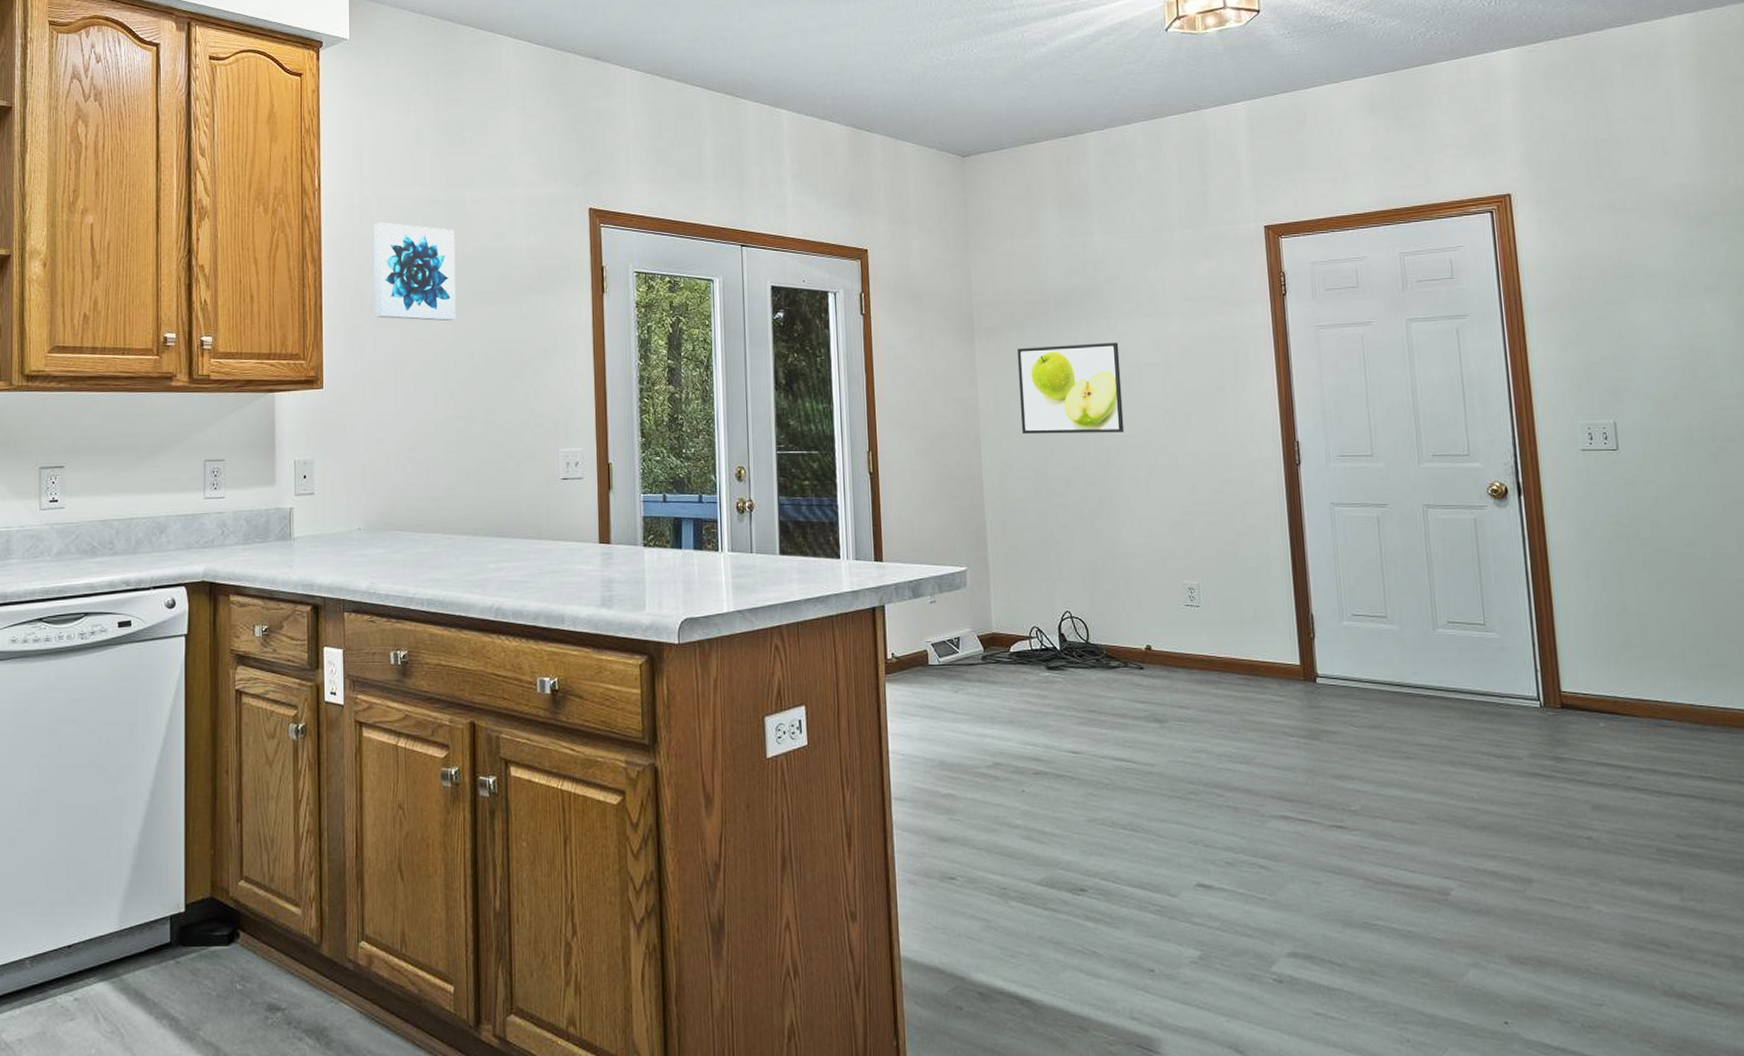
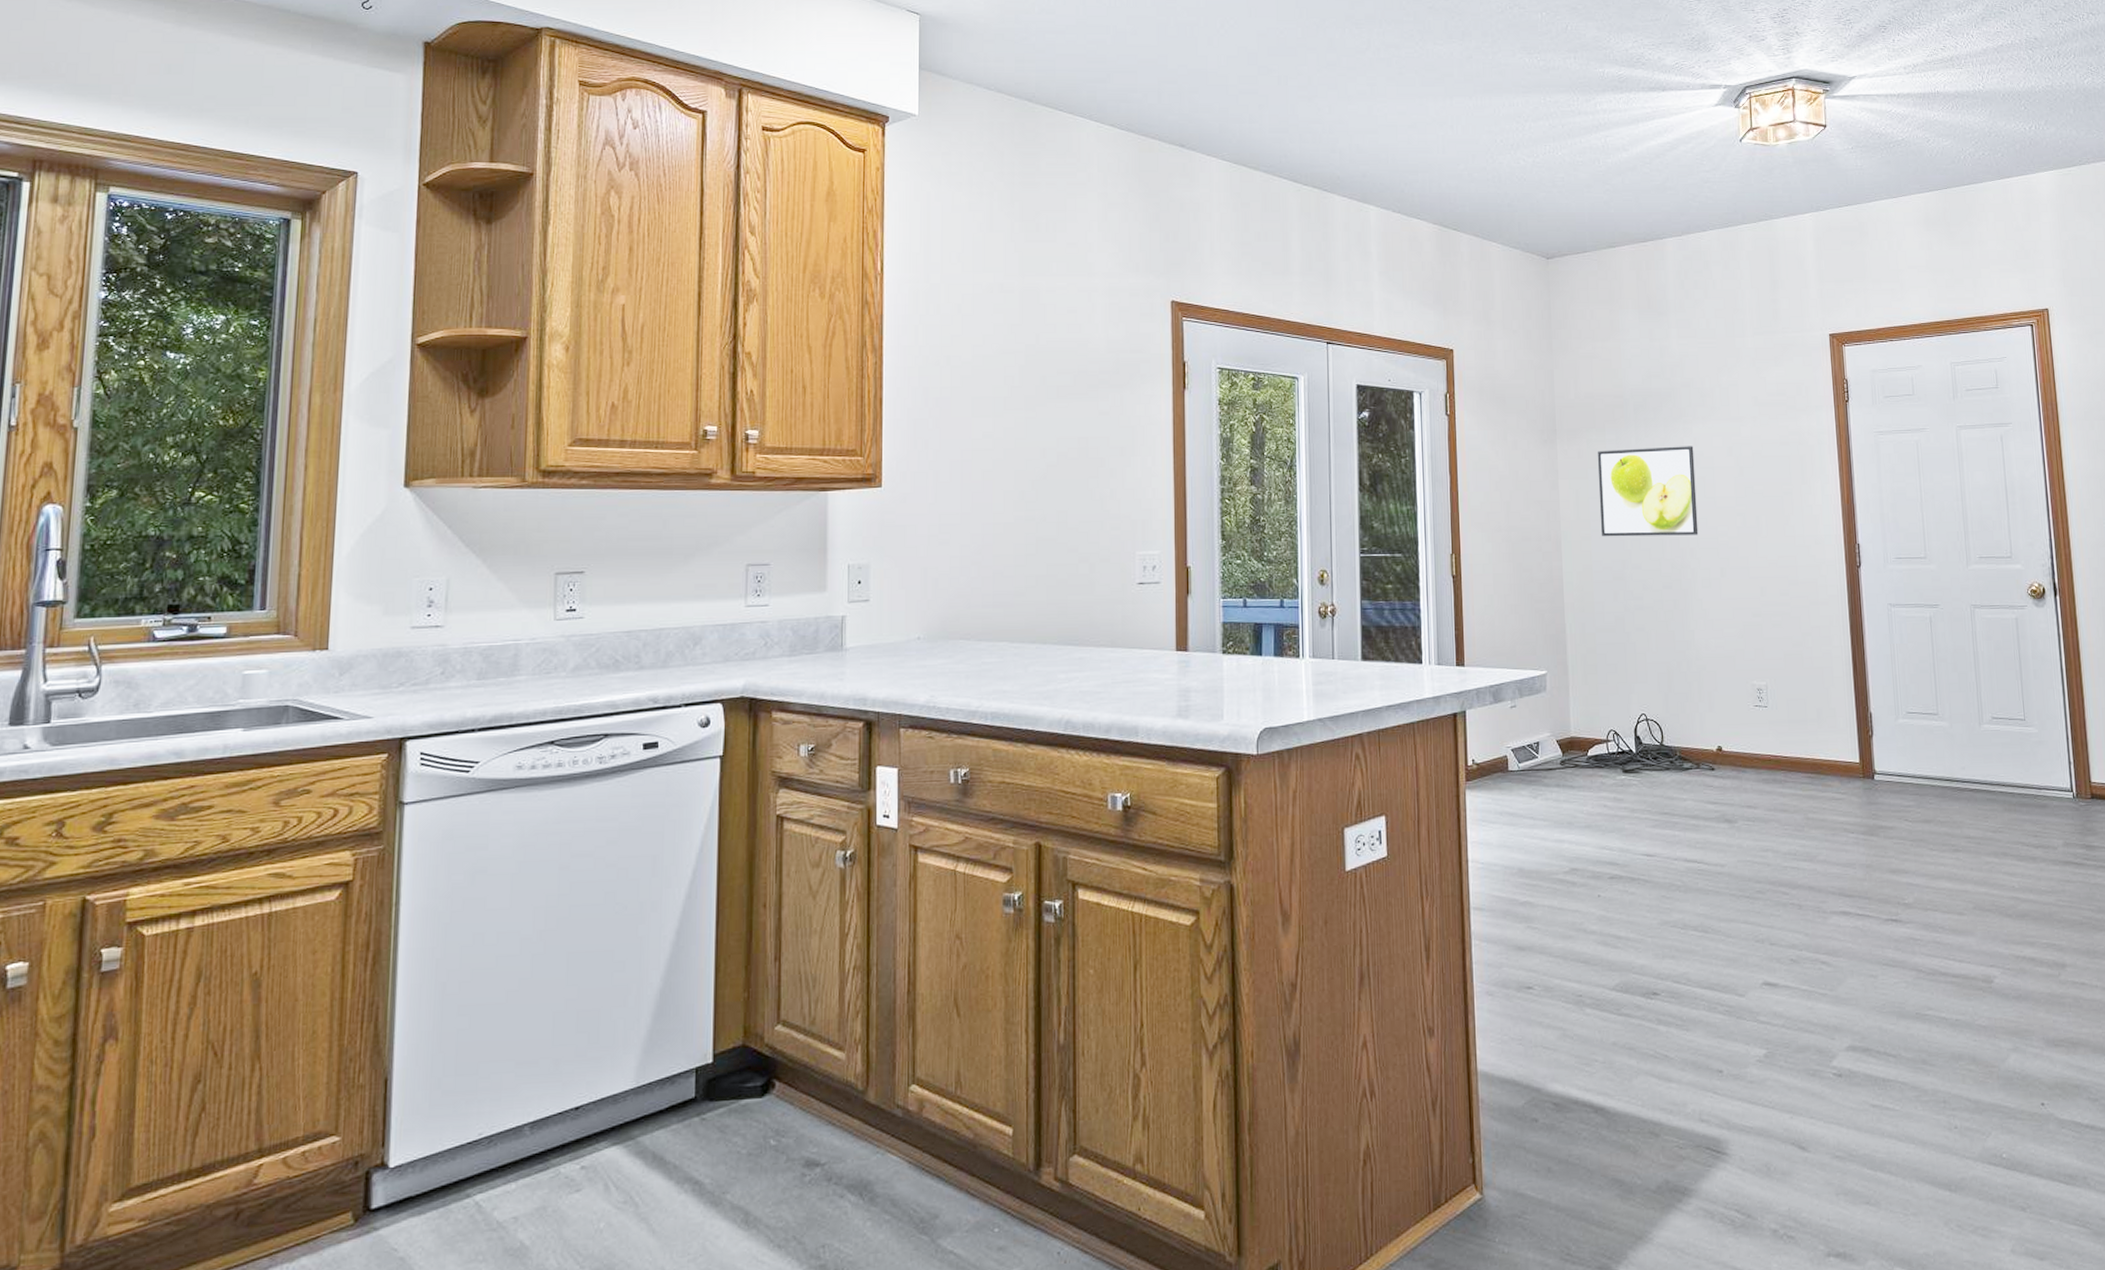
wall art: present [374,222,457,322] -> none [941,310,1029,417]

